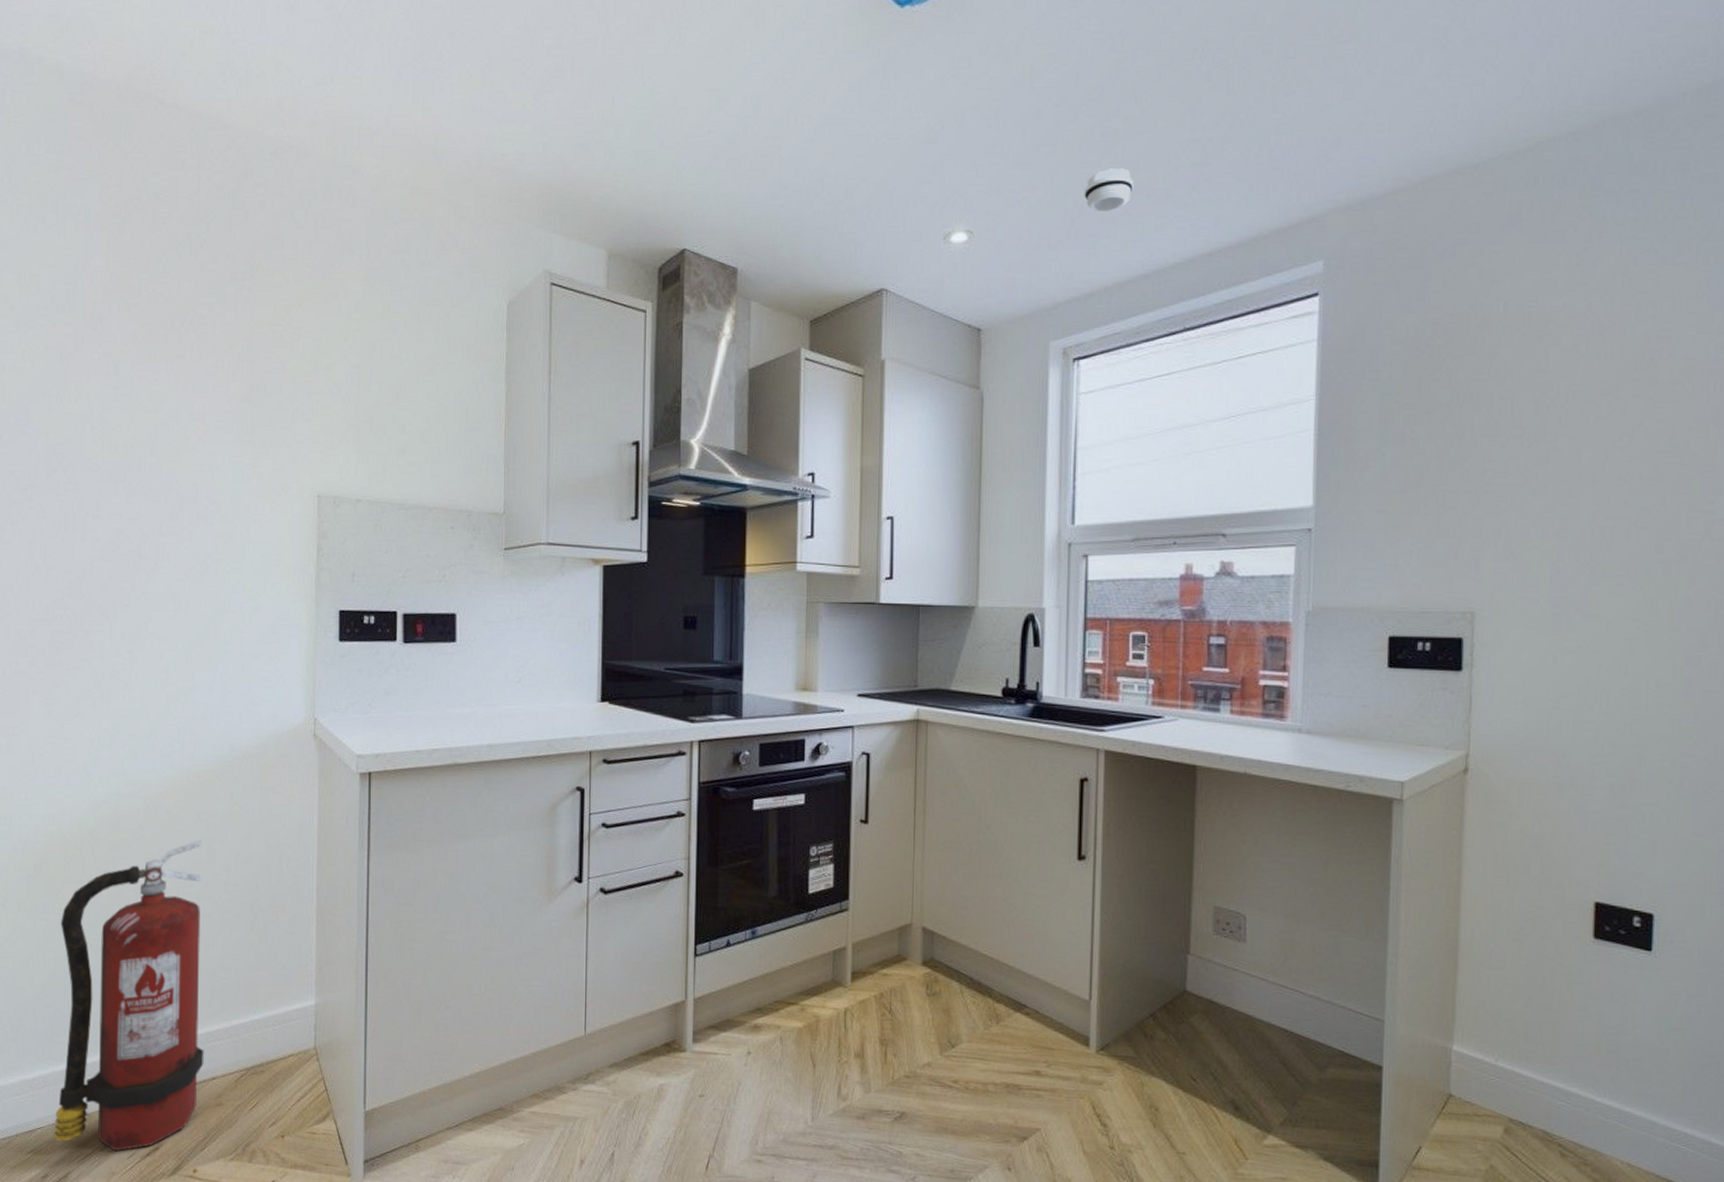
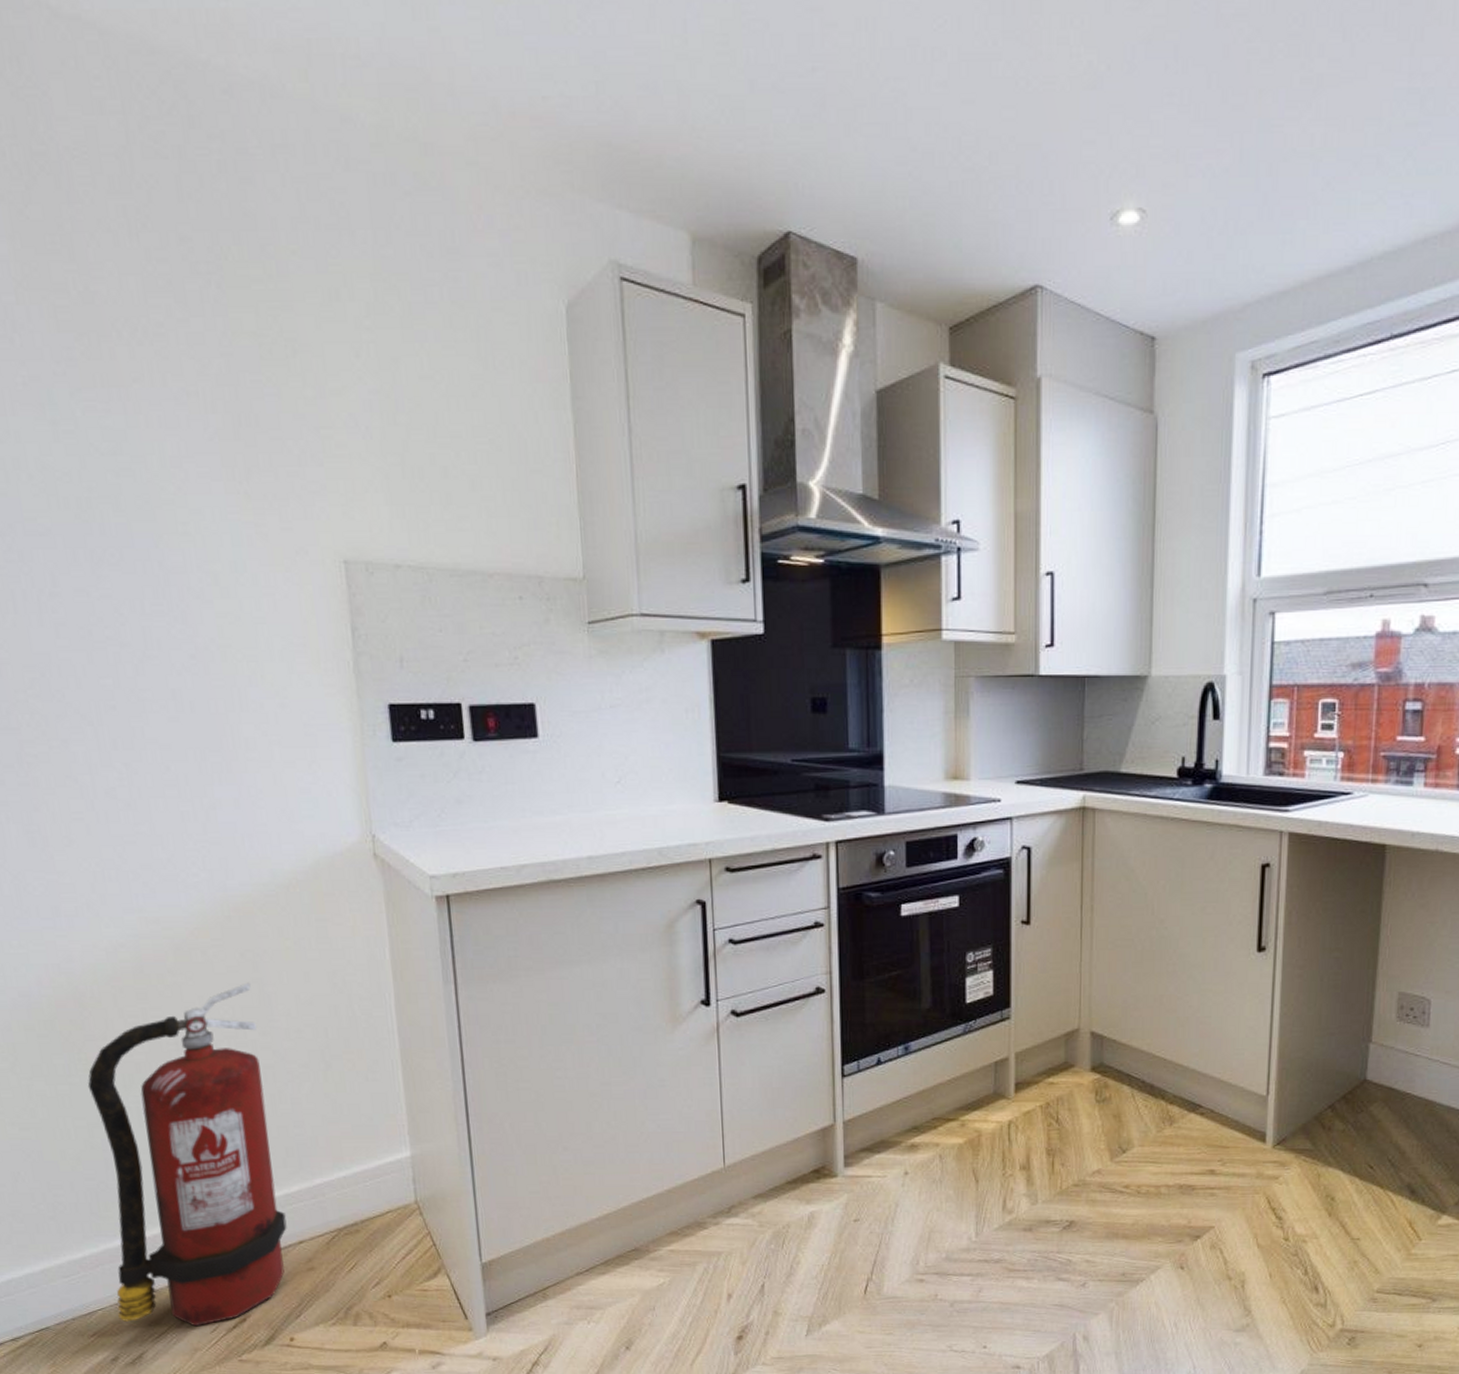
smoke detector: present [1084,168,1134,213] -> none [1279,127,1339,186]

